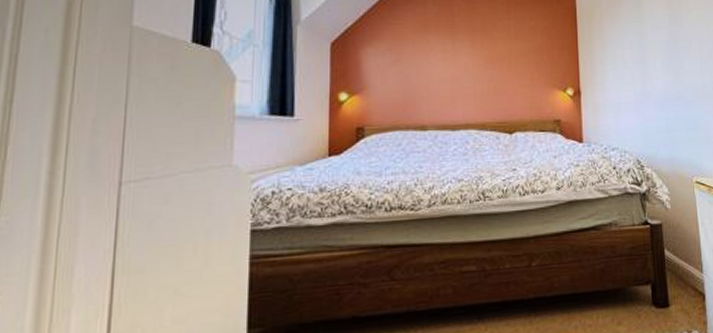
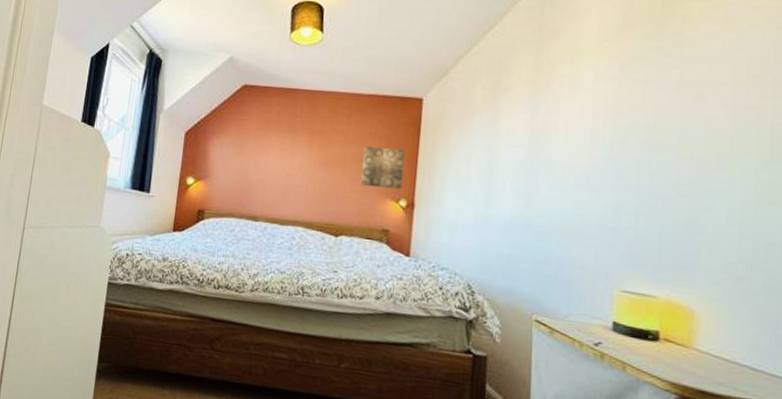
wall art: none [526,39,567,80] -> present [360,146,405,189]

